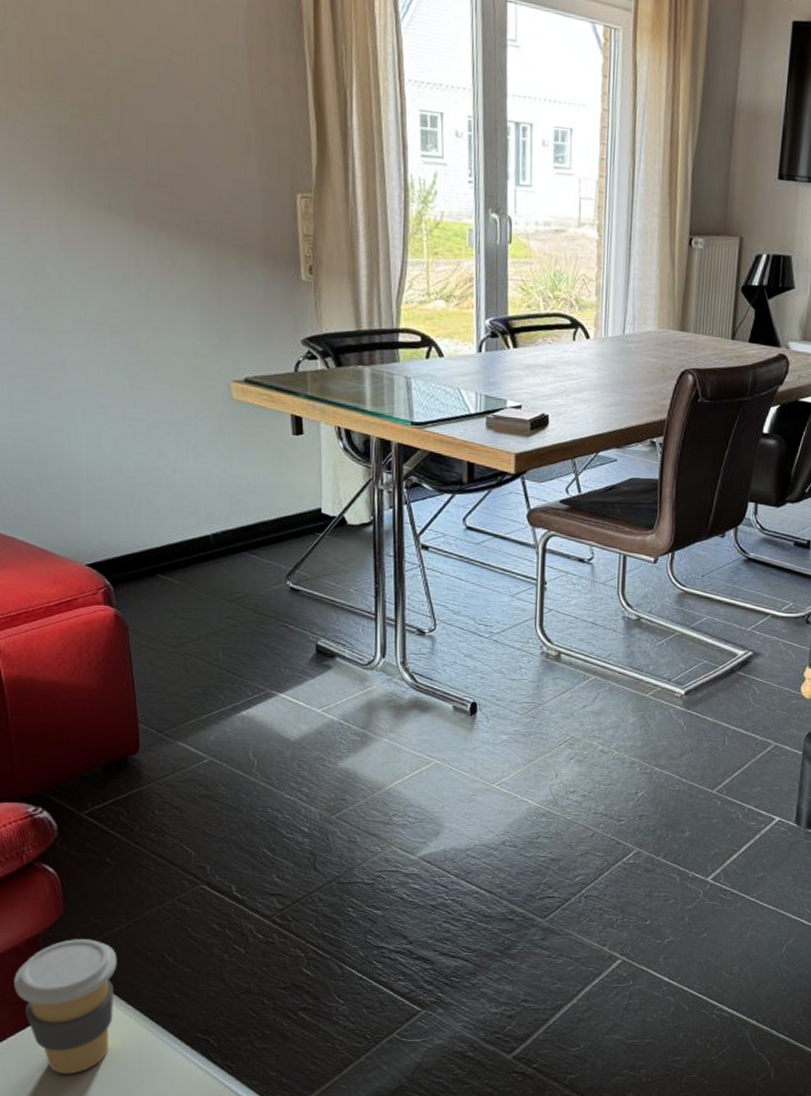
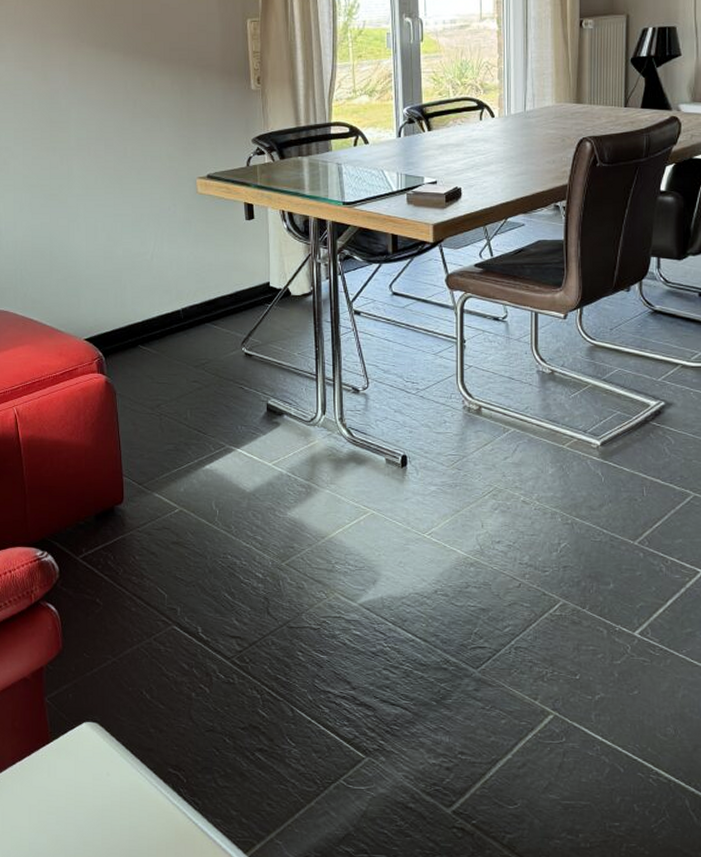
coffee cup: present [14,939,117,1074] -> none [23,673,104,801]

